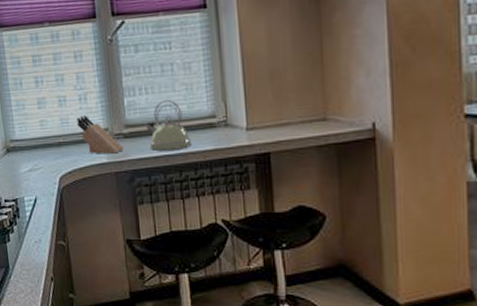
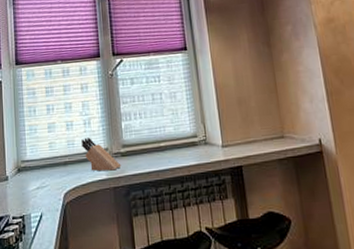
kettle: present [144,99,192,152] -> none [139,122,179,168]

